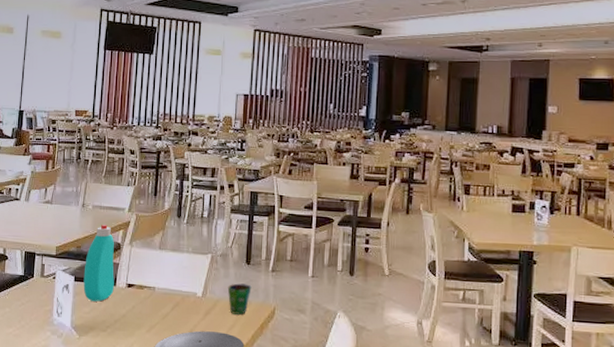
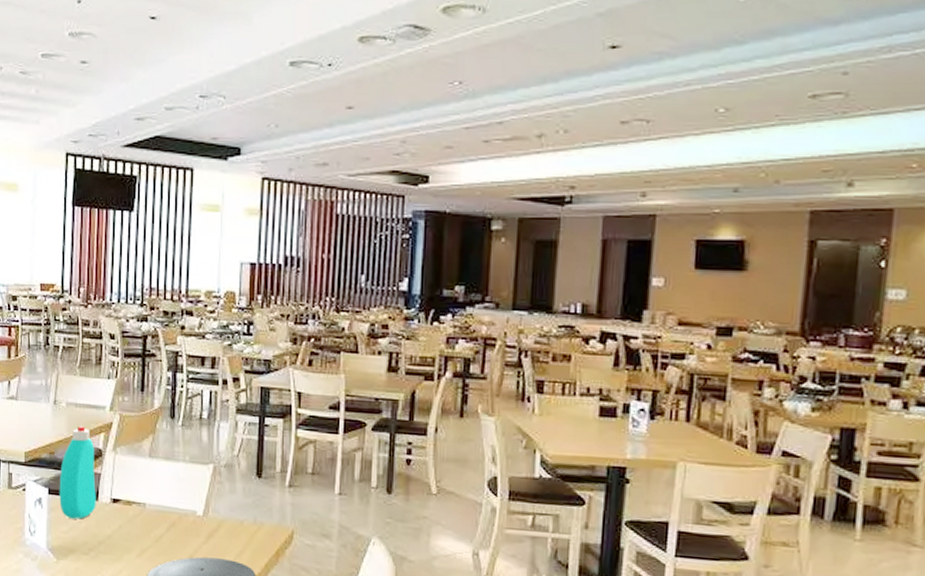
cup: present [227,283,252,315] -> none [234,500,264,539]

